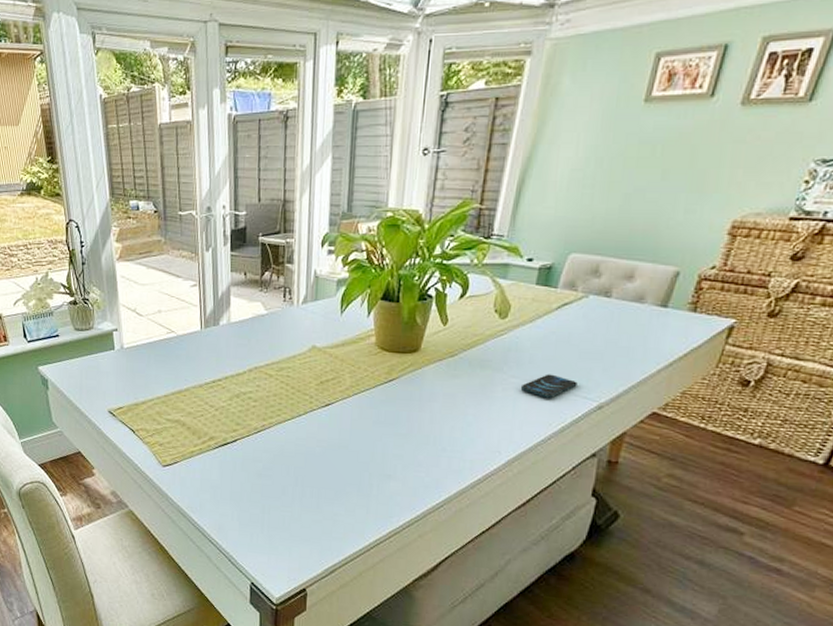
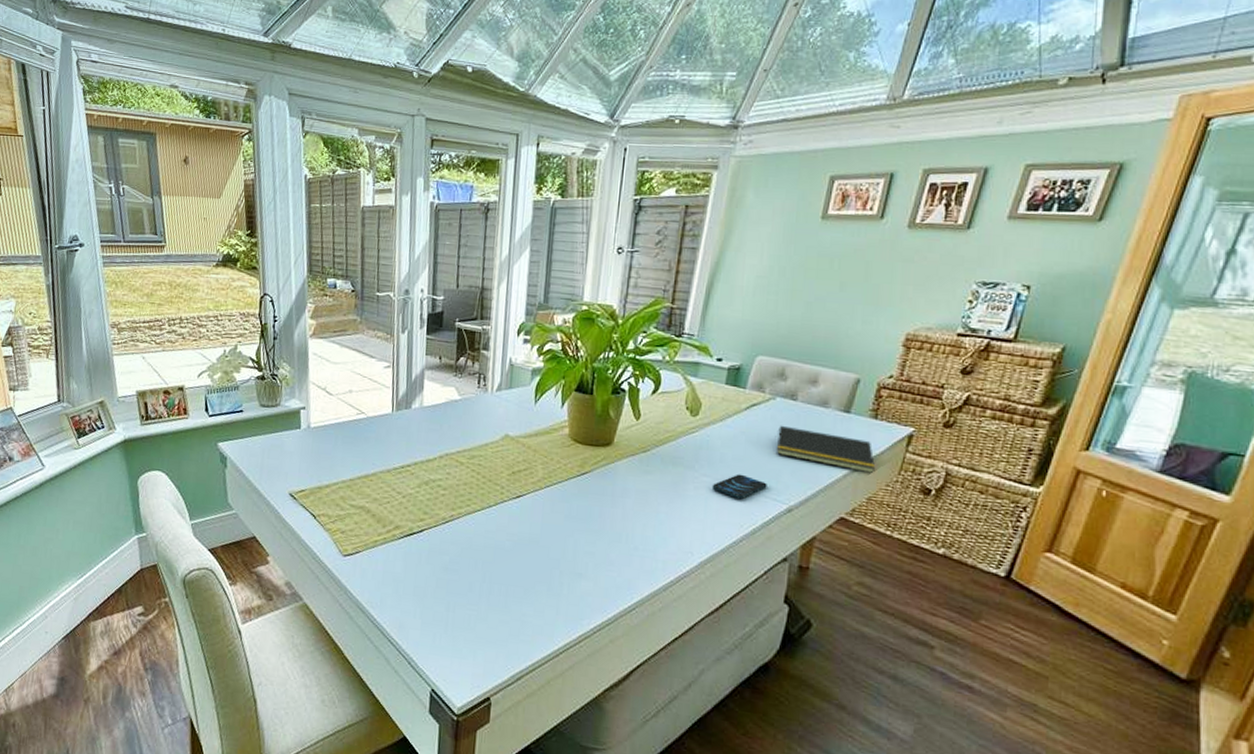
notepad: none [587,323,692,367] -> present [775,425,876,473]

